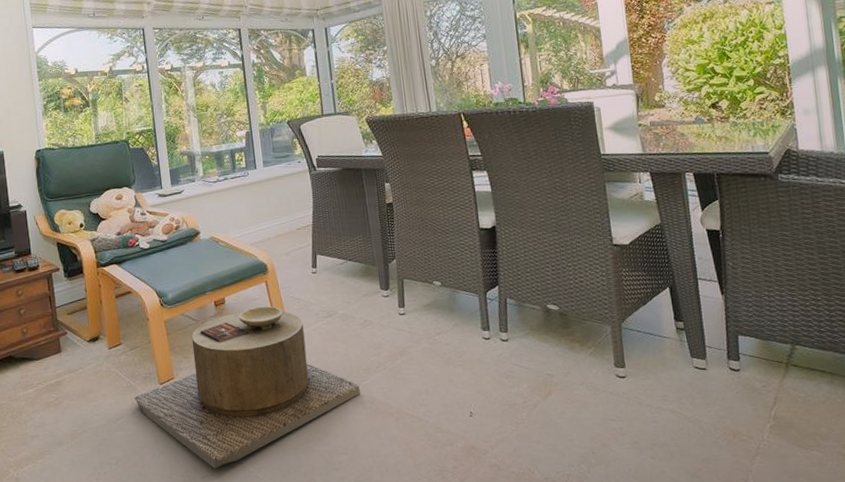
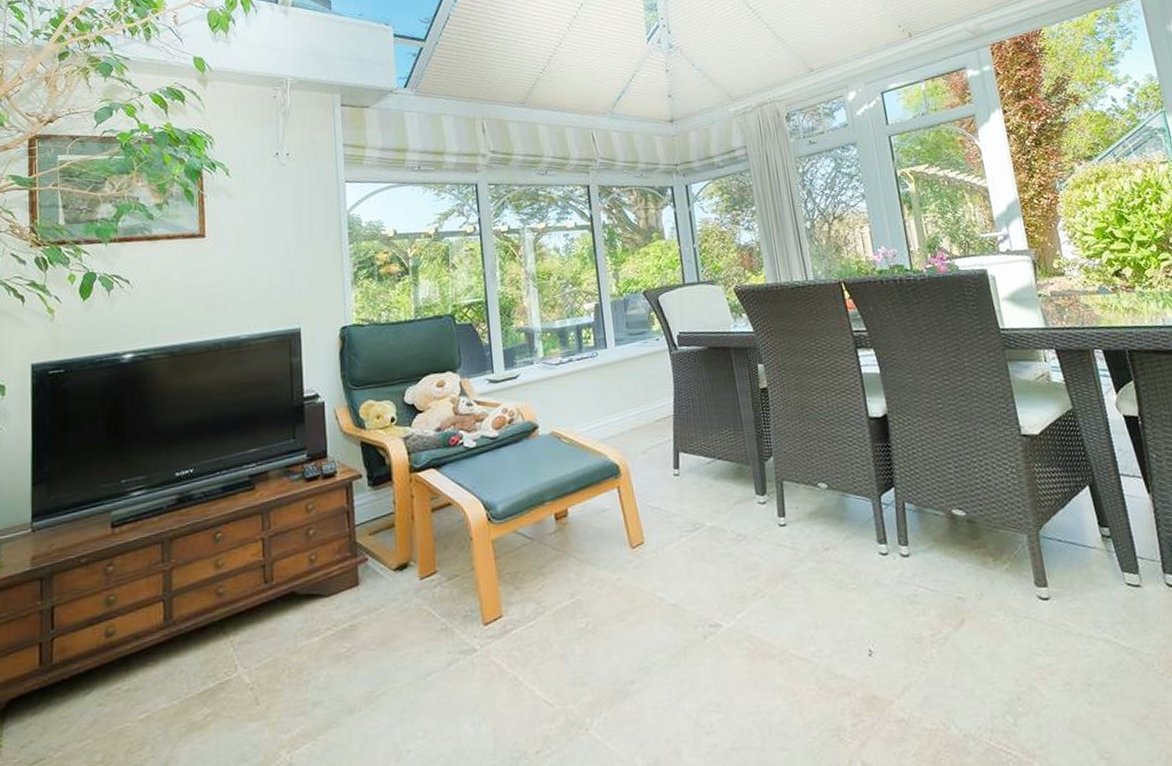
side table: present [134,306,360,469] -> none [450,518,735,739]

